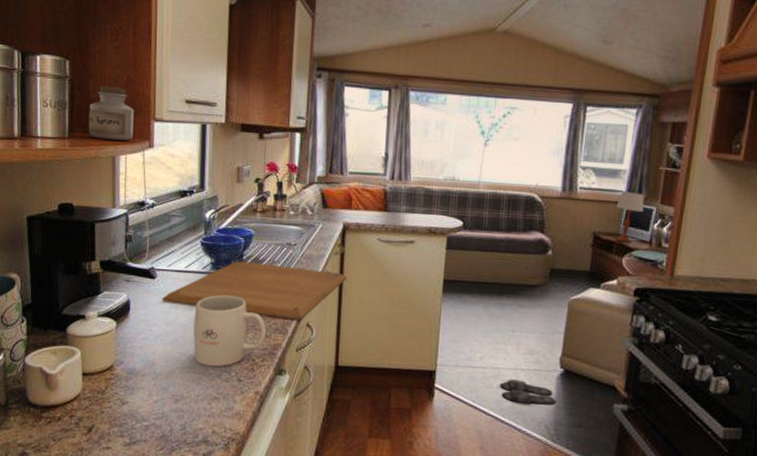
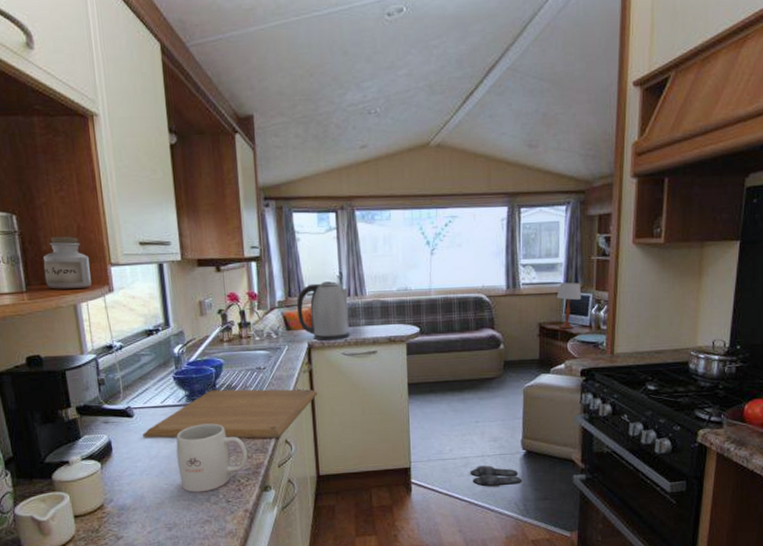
kettle: none [336,161,393,226] -> present [296,281,350,342]

